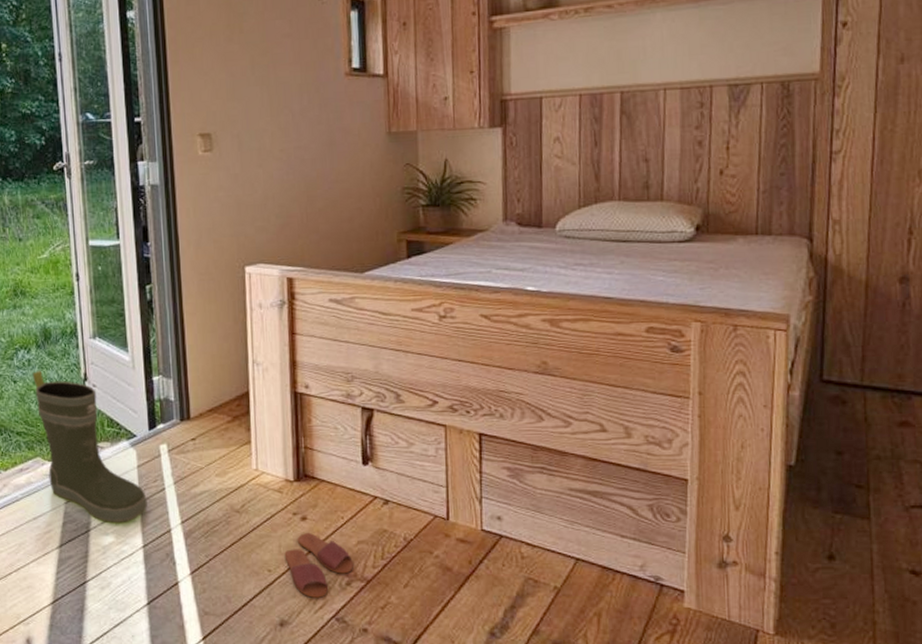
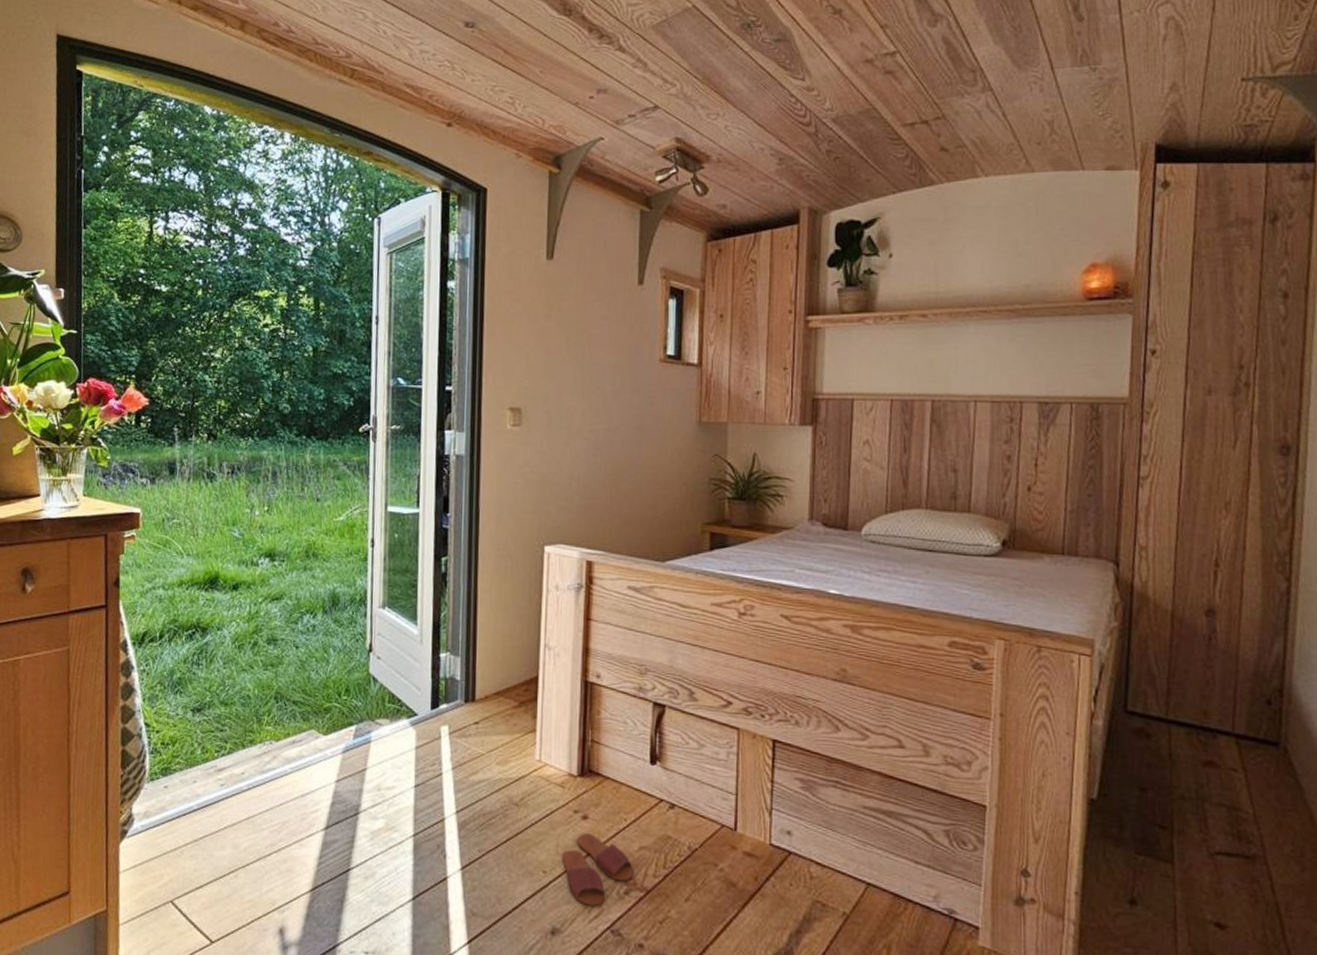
boot: present [32,370,148,524] -> none [315,637,422,809]

